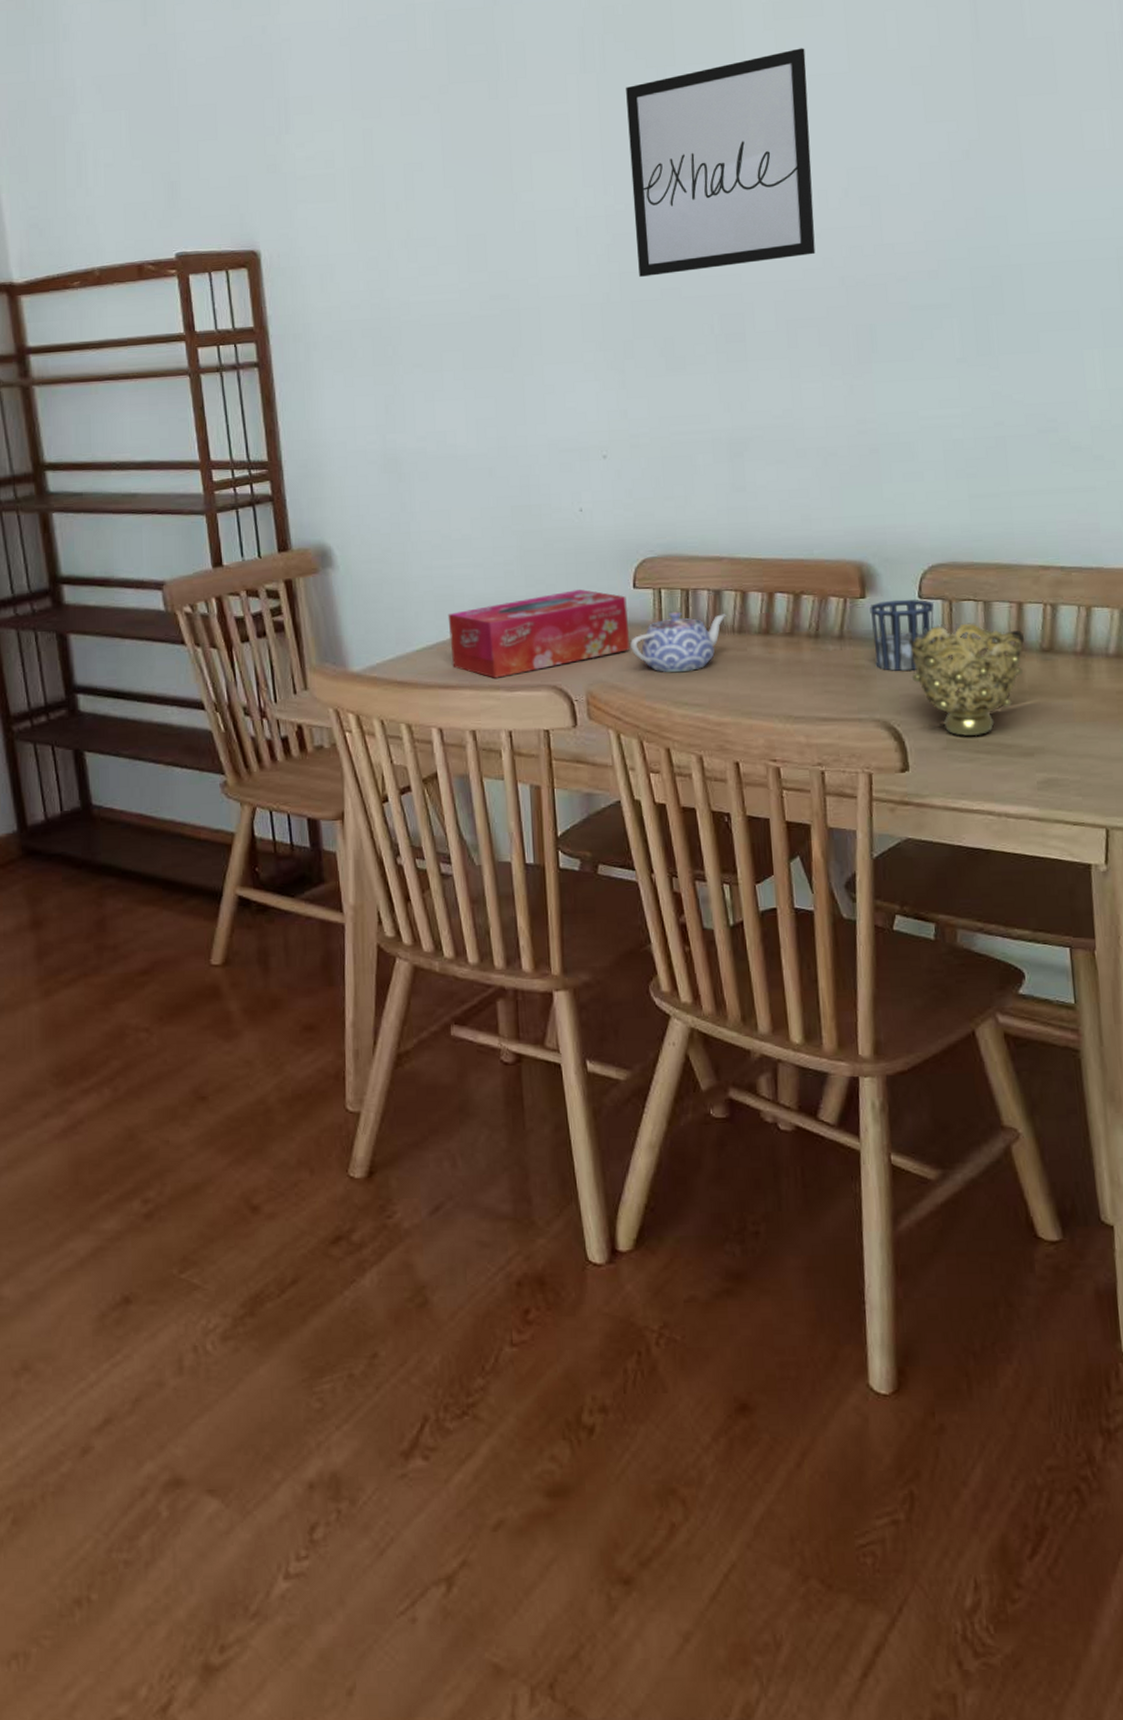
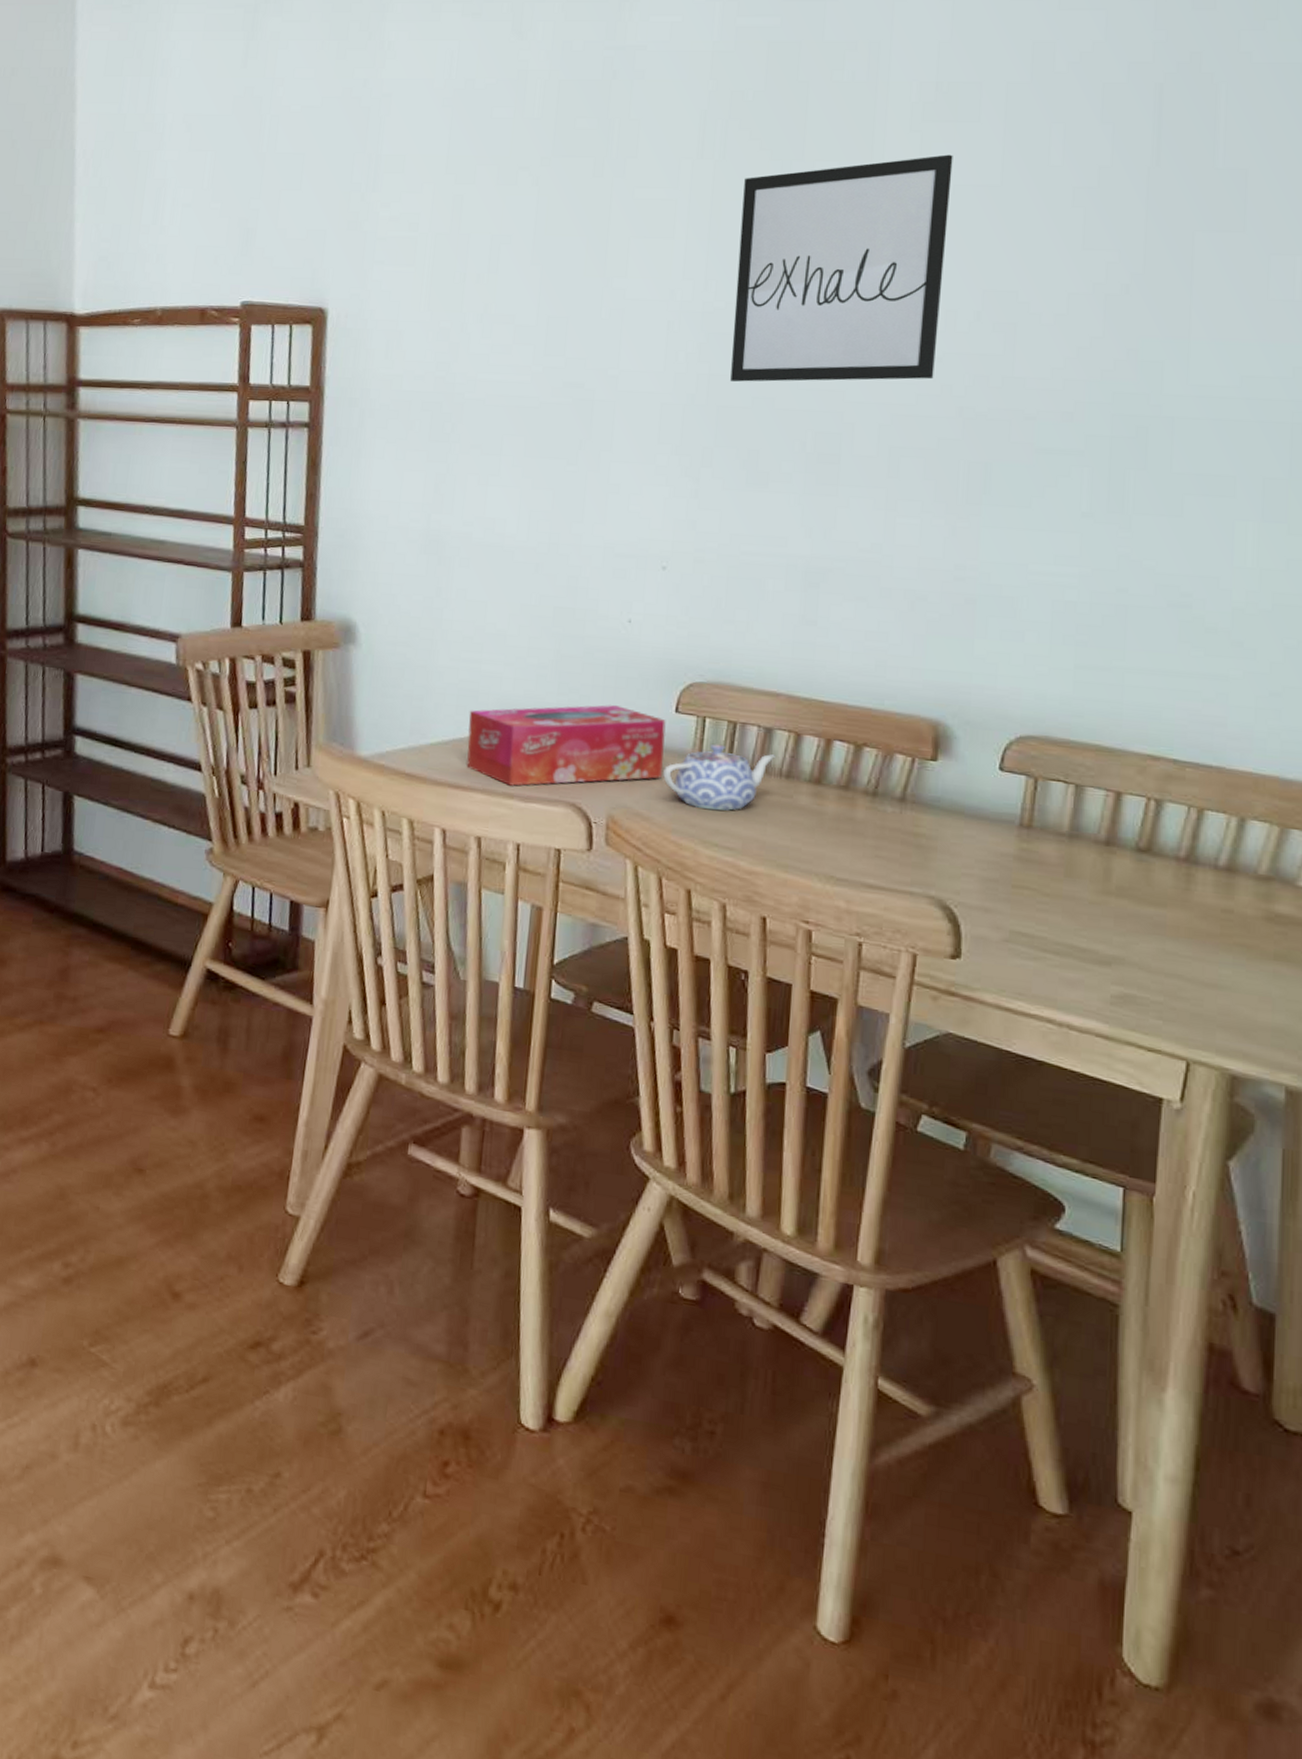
cup: present [869,598,934,672] -> none [938,767,1016,849]
decorative bowl: present [908,623,1025,737] -> none [978,803,1119,933]

